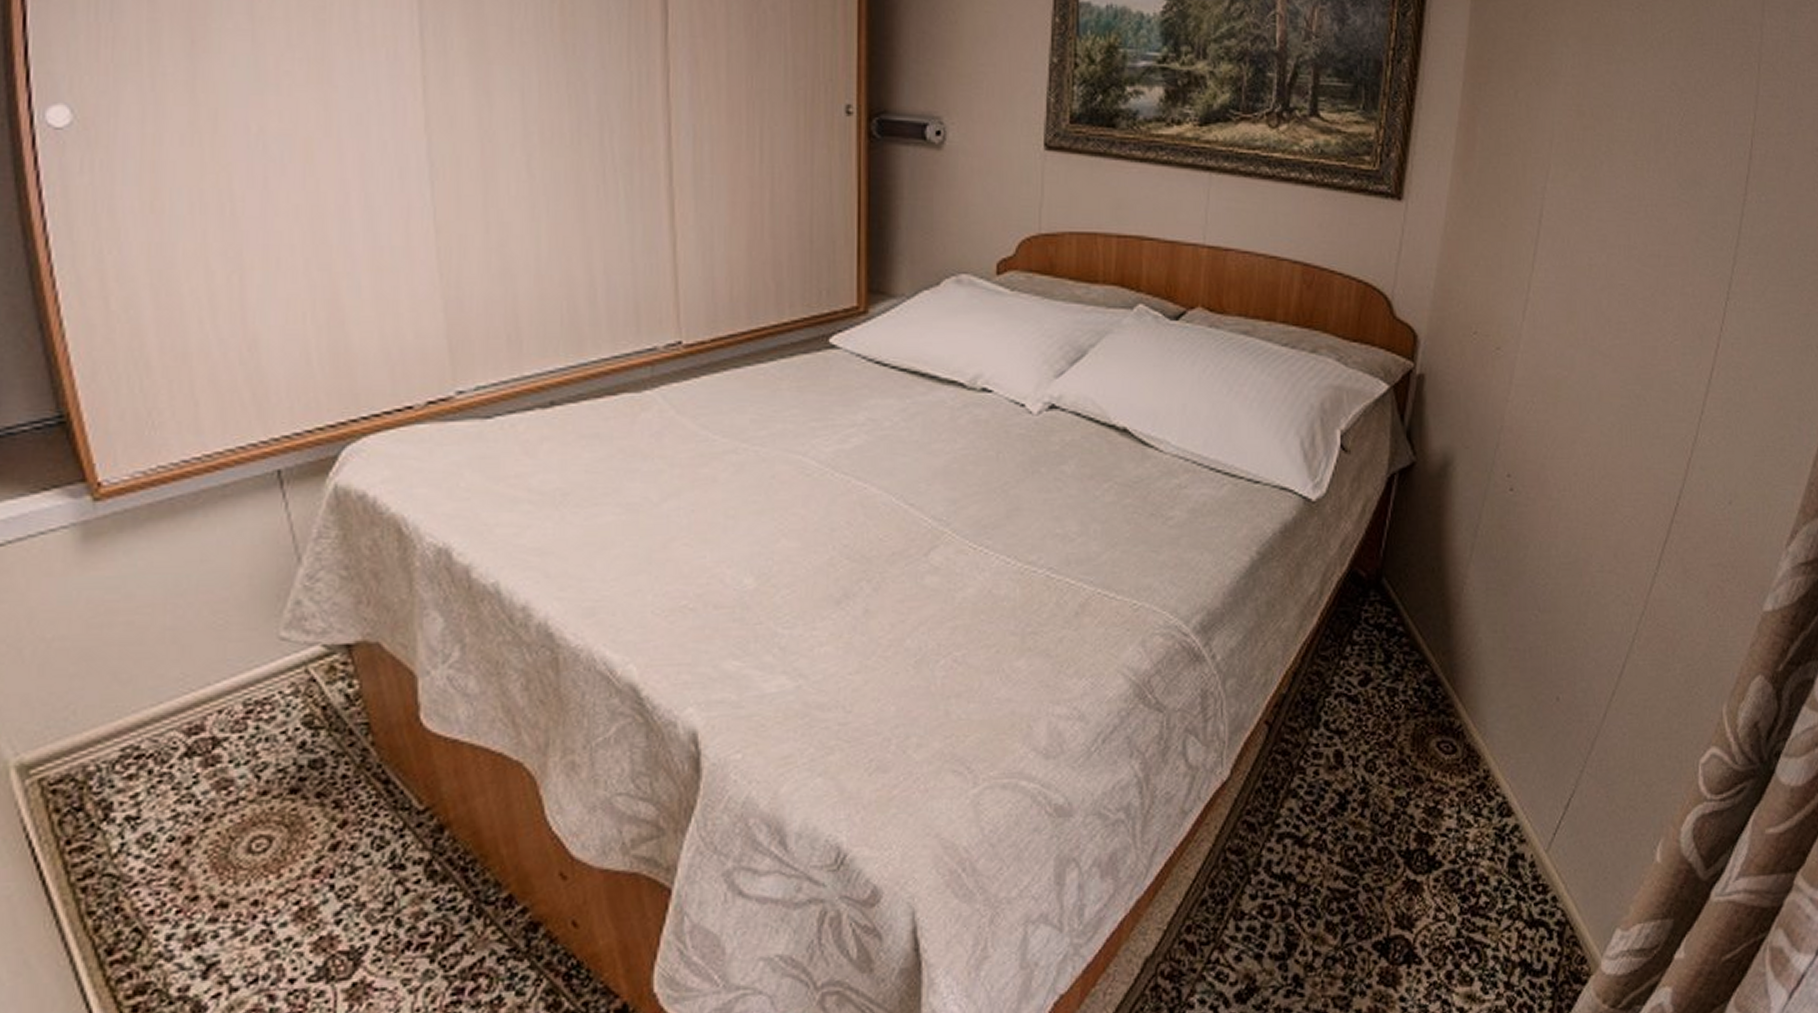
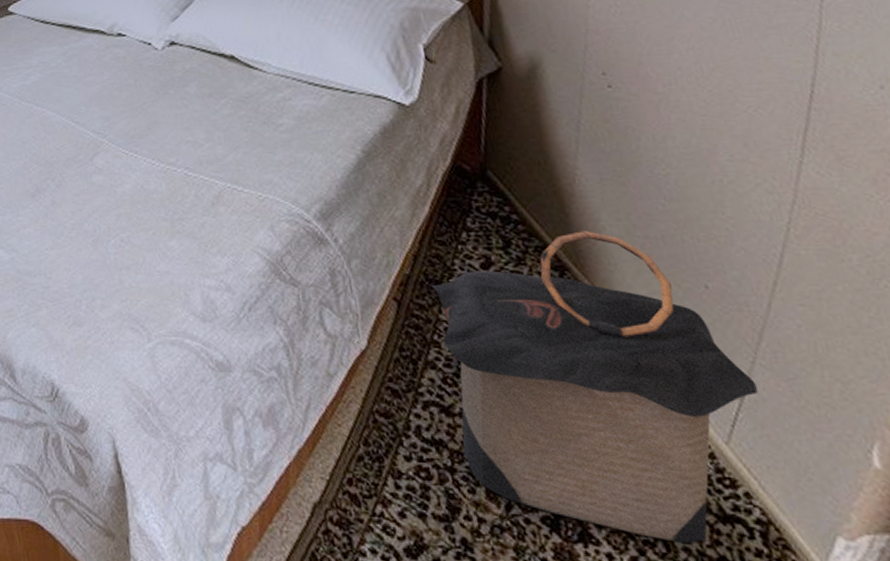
laundry hamper: none [1306,643,1580,952] -> present [431,231,758,544]

